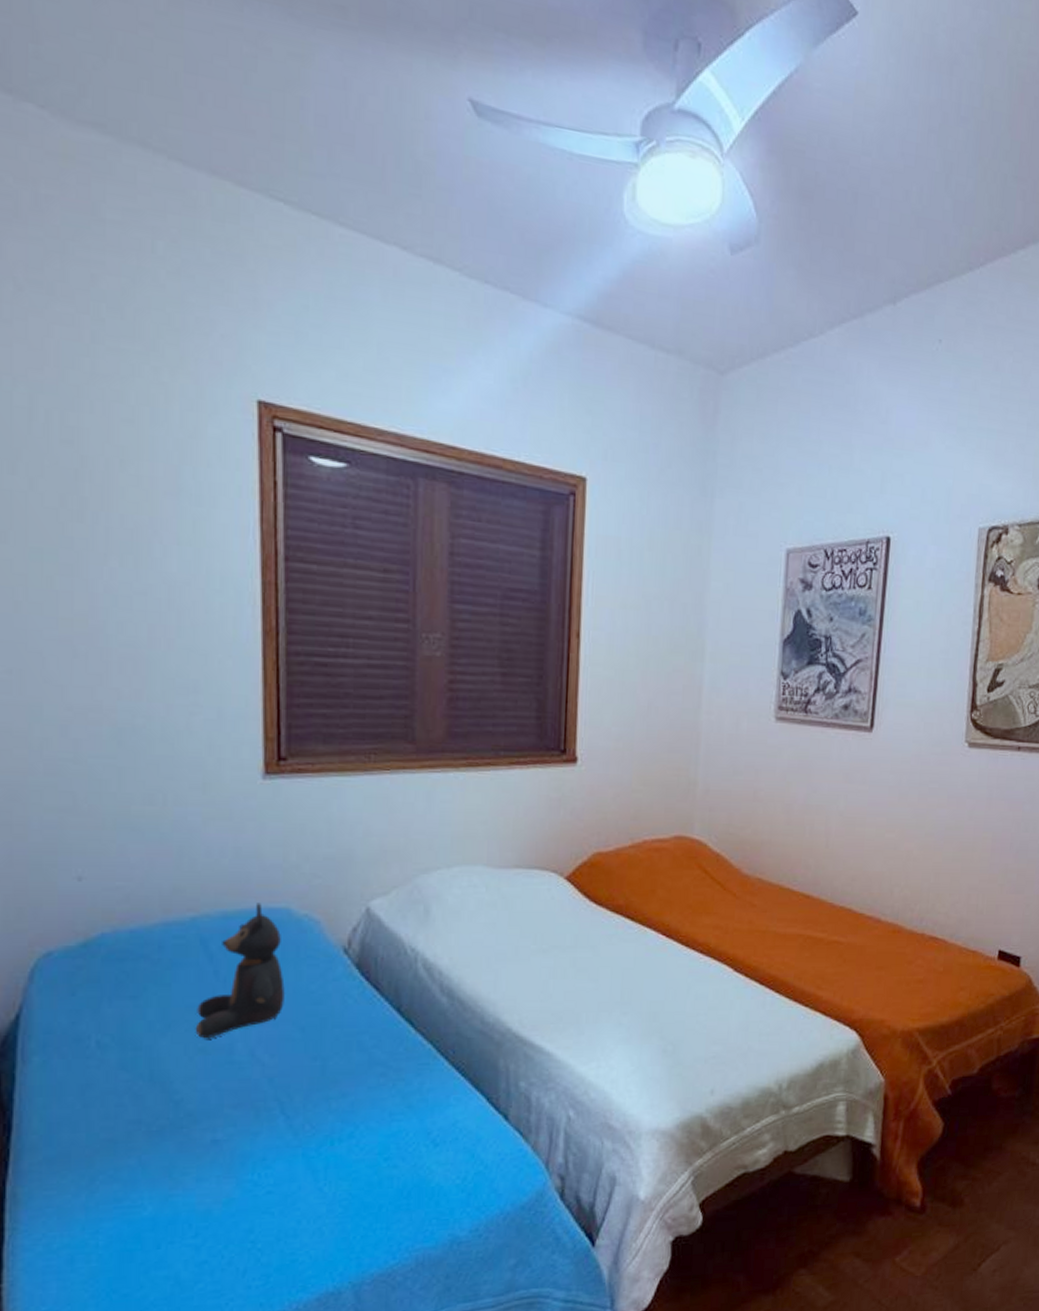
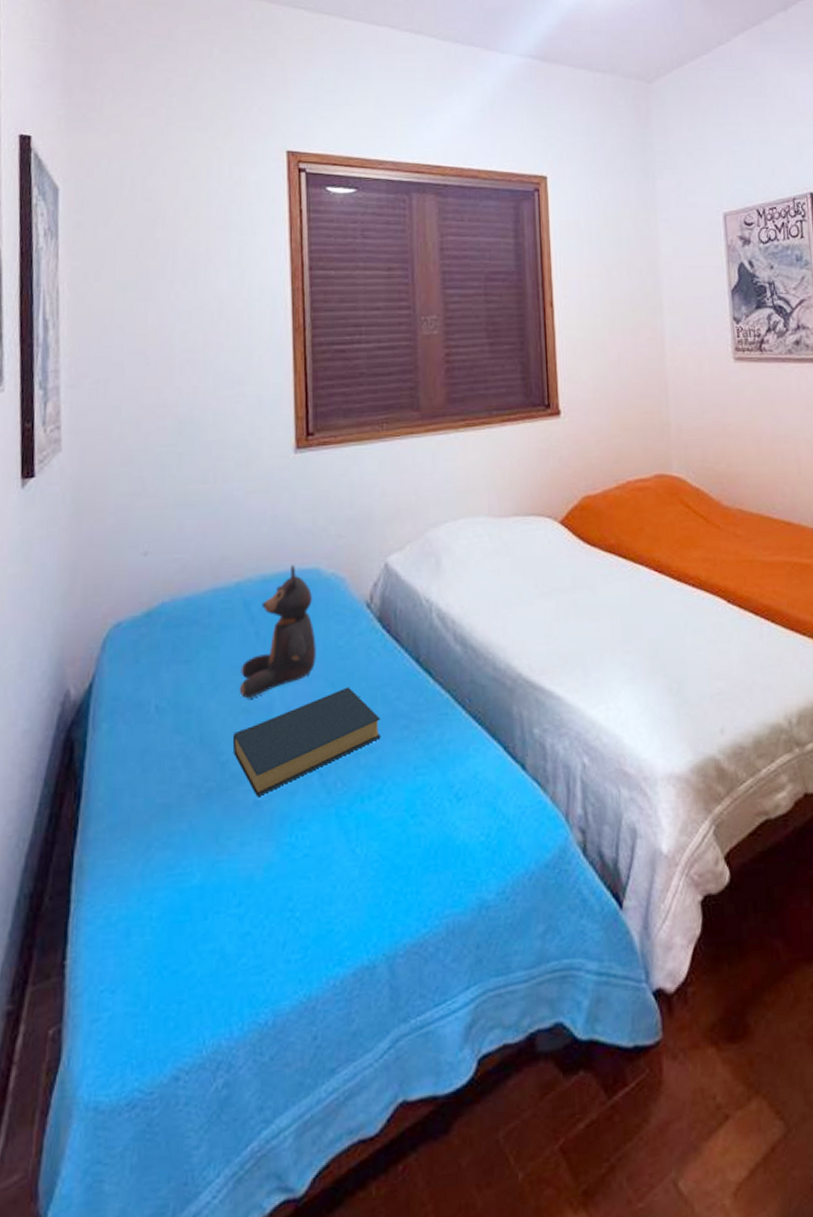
hardback book: none [187,1032,355,1137] -> present [232,687,381,798]

